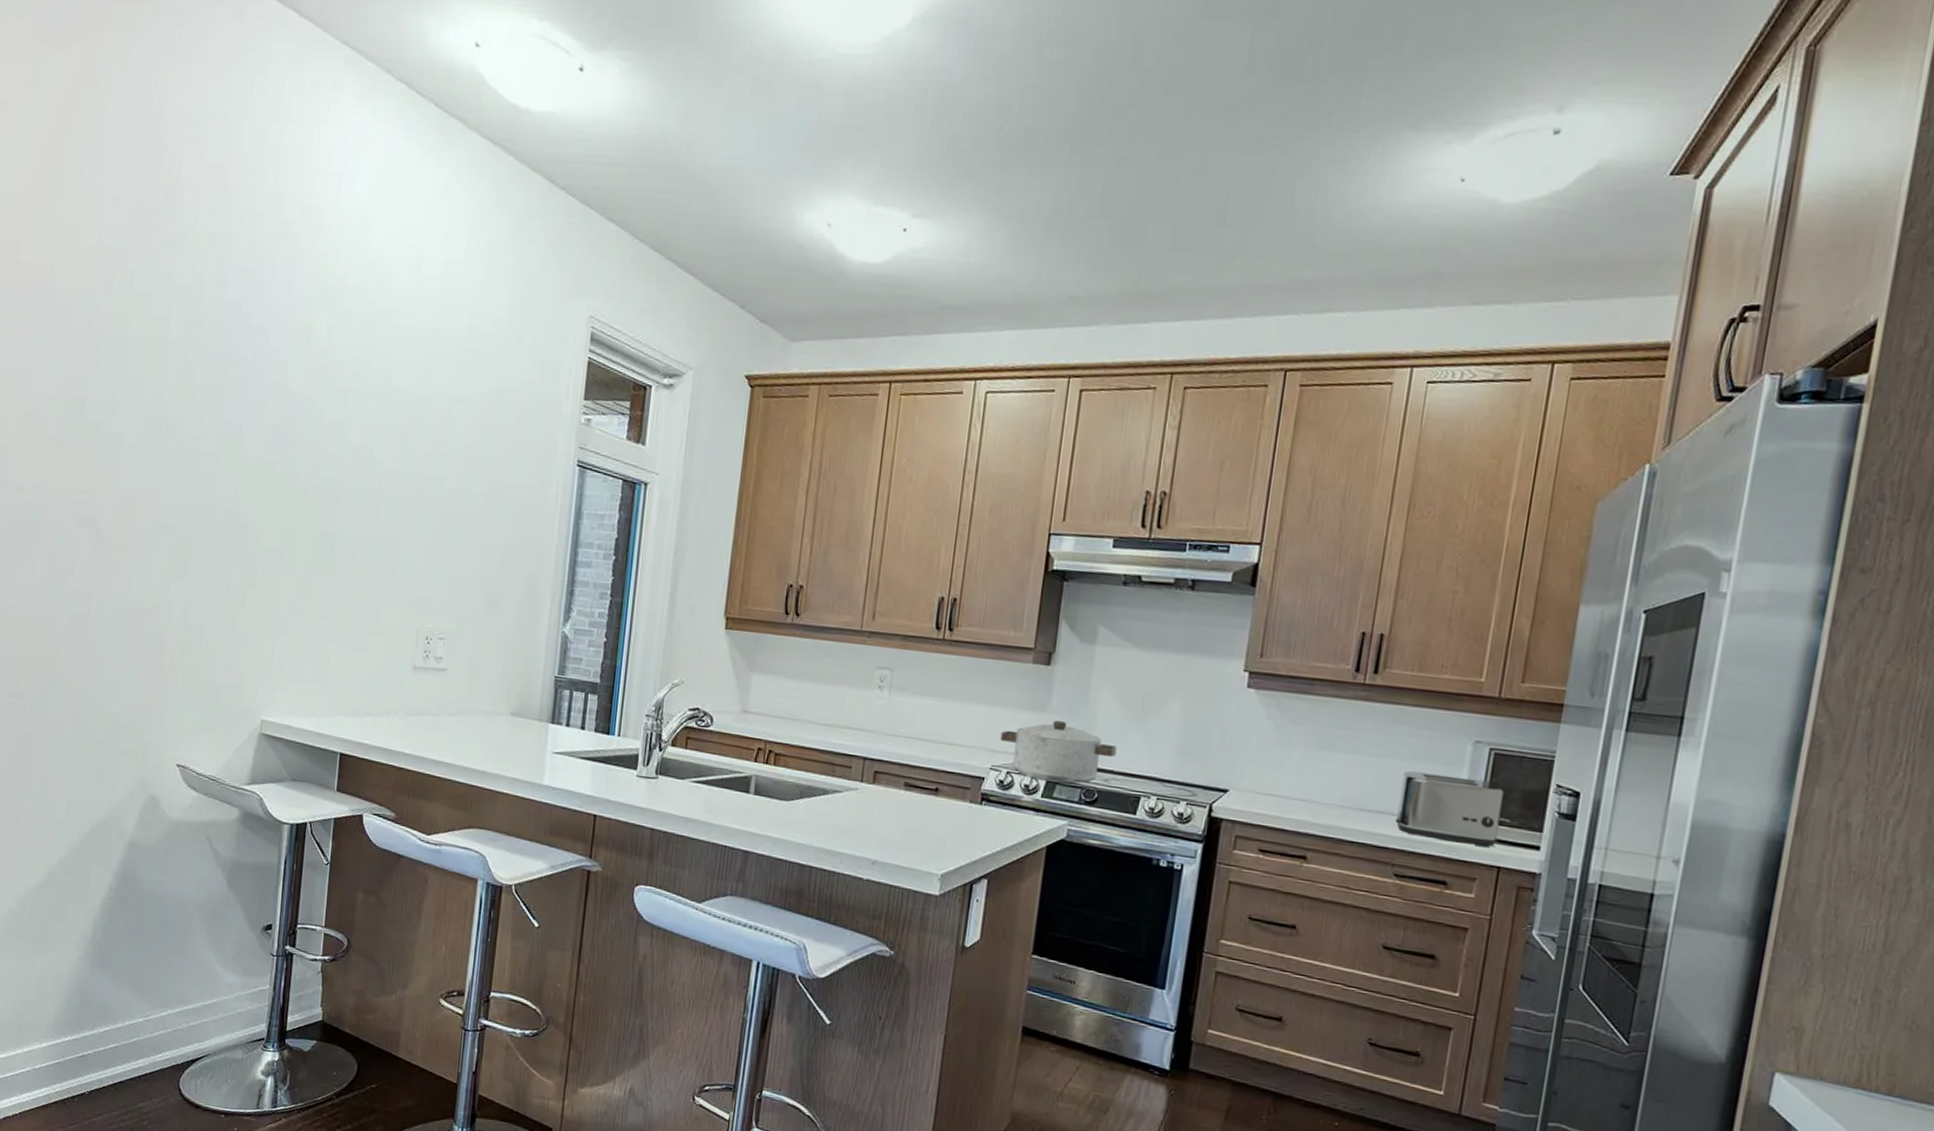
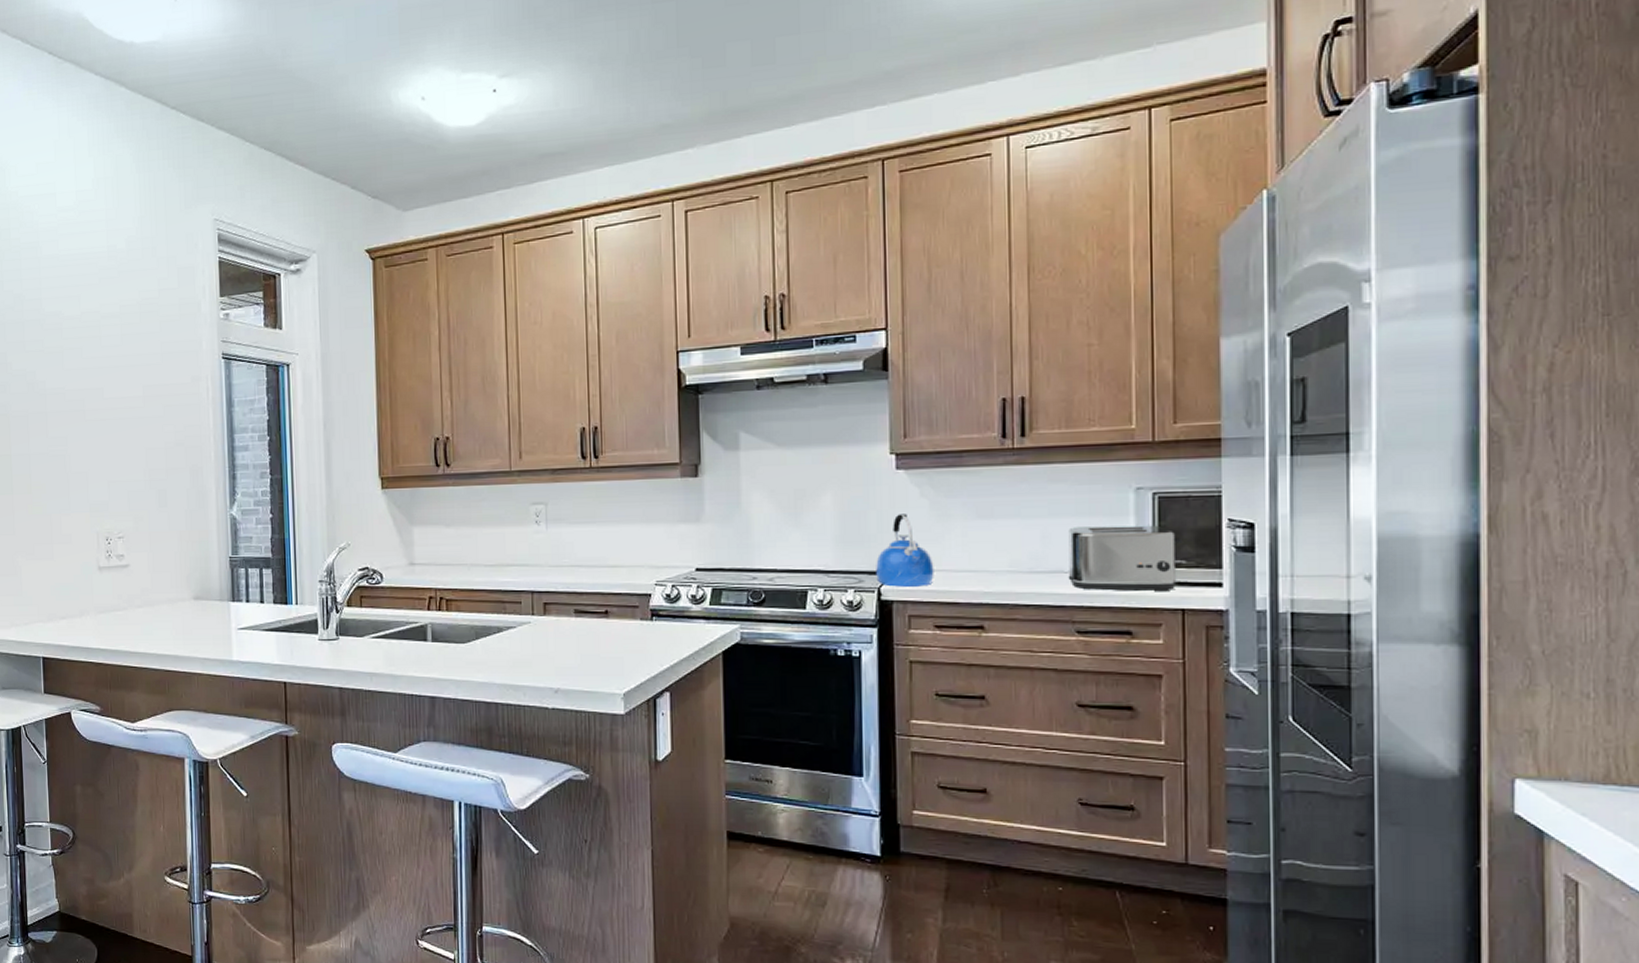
cooking pot: present [1000,720,1117,784] -> none [660,528,777,589]
kettle: none [1210,733,1269,809] -> present [876,514,934,587]

